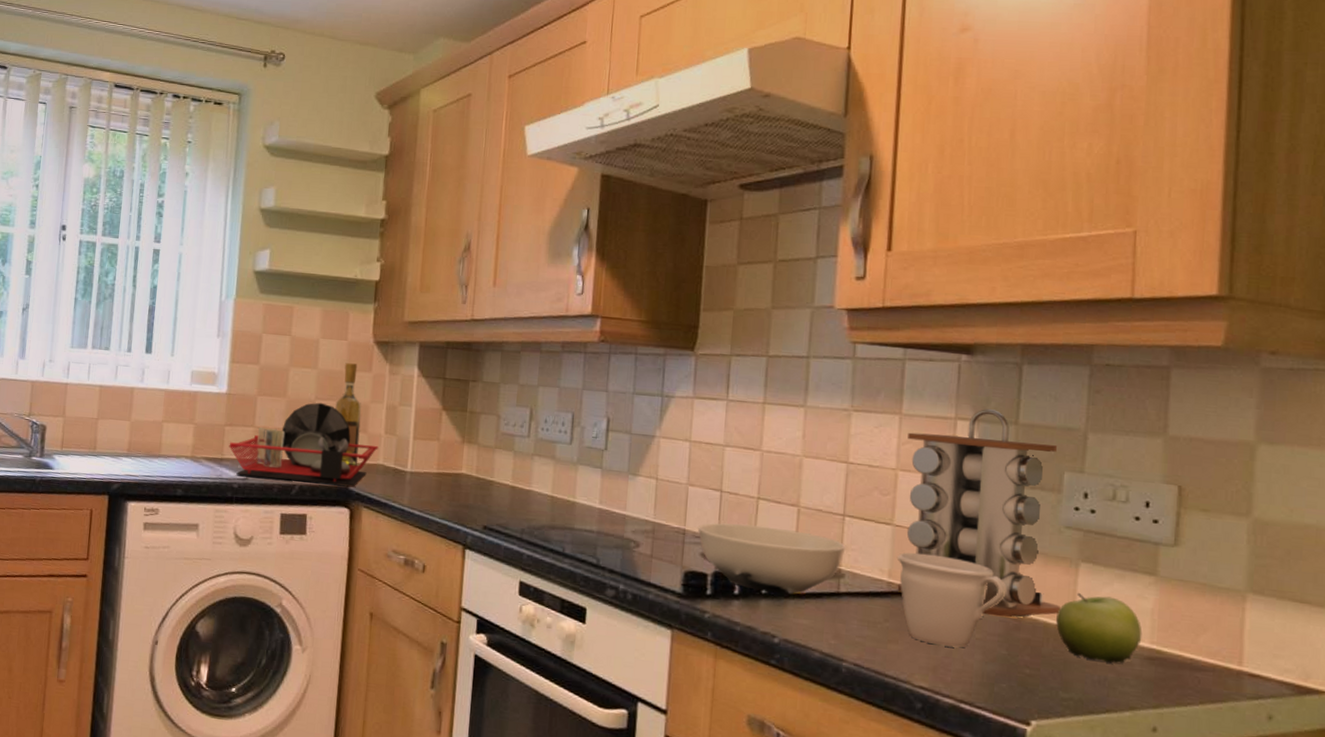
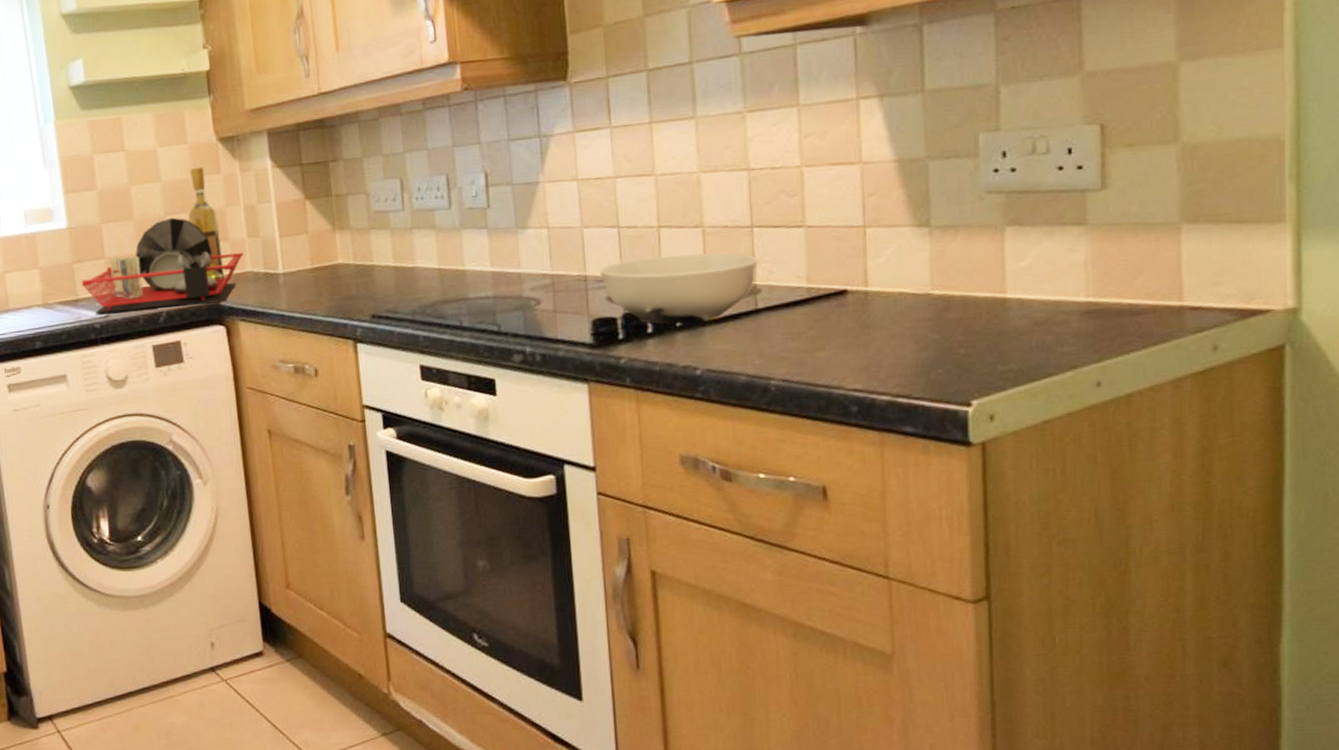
mug: present [896,552,1007,648] -> none [813,248,932,344]
spice rack: present [897,409,1061,618] -> none [809,80,991,301]
fruit: present [1056,592,1143,664] -> none [987,256,1077,326]

